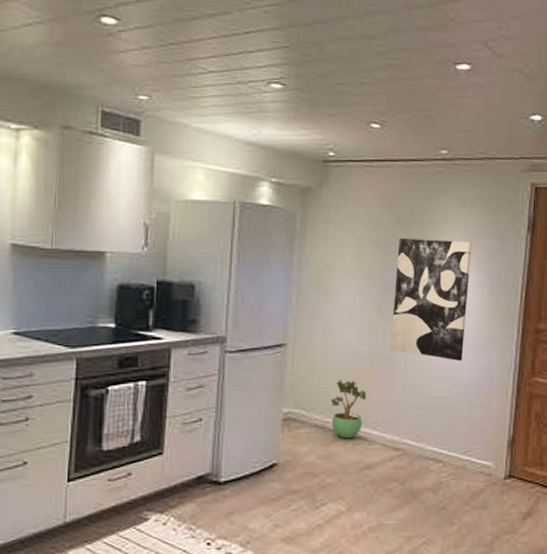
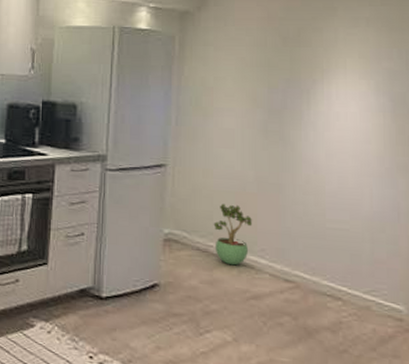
wall art: present [391,238,473,361] -> none [278,60,370,191]

